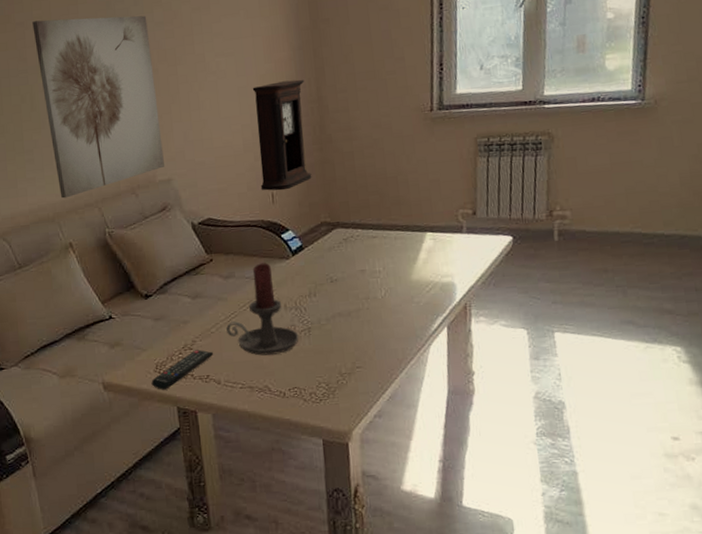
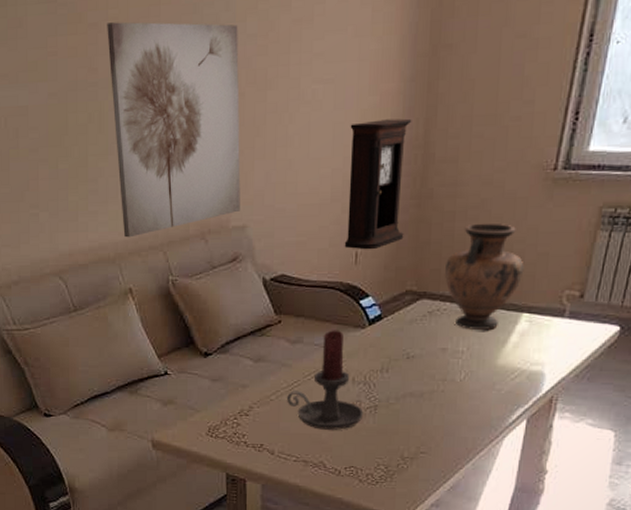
remote control: present [151,349,214,390] -> none [202,416,271,455]
vase: none [352,158,421,251] -> present [445,223,524,330]

